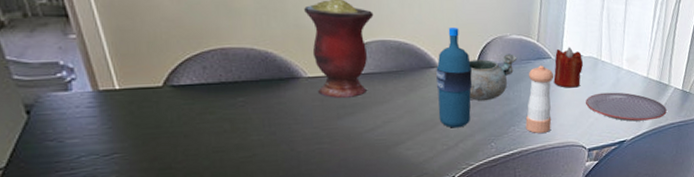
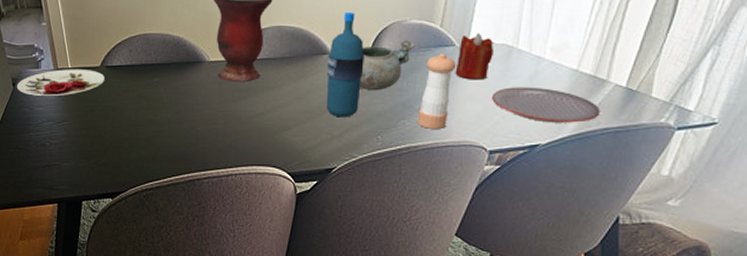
plate: none [34,89,171,125] -> present [17,69,105,96]

